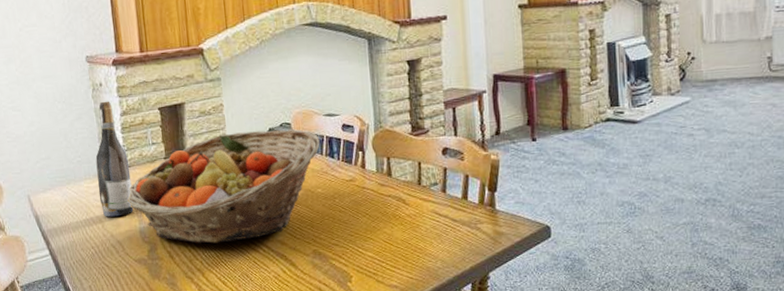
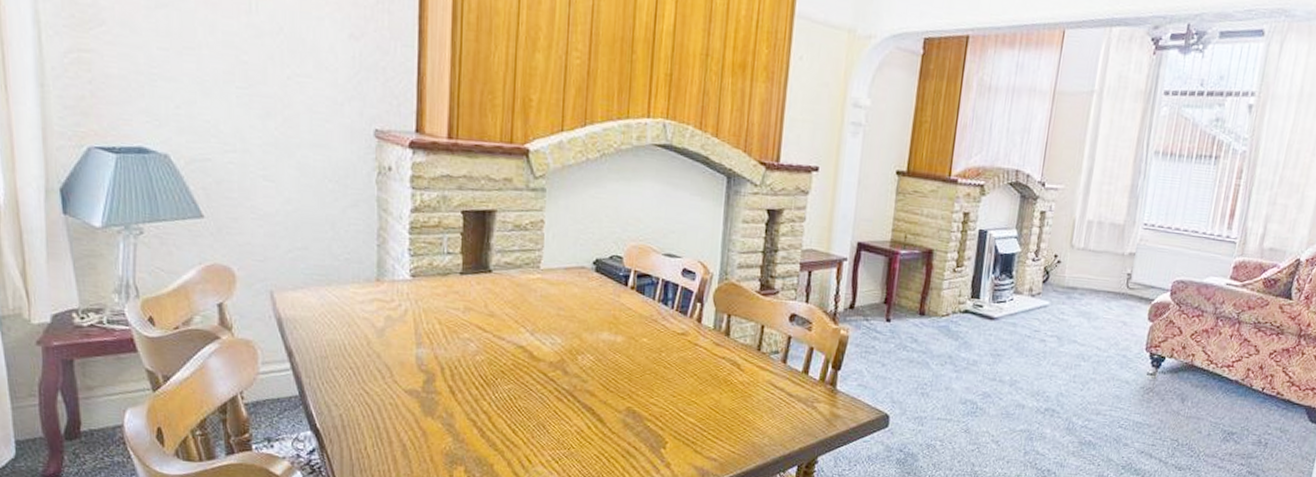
wine bottle: present [95,101,134,217] -> none [368,189,414,335]
fruit basket: present [127,129,320,244] -> none [404,256,654,384]

